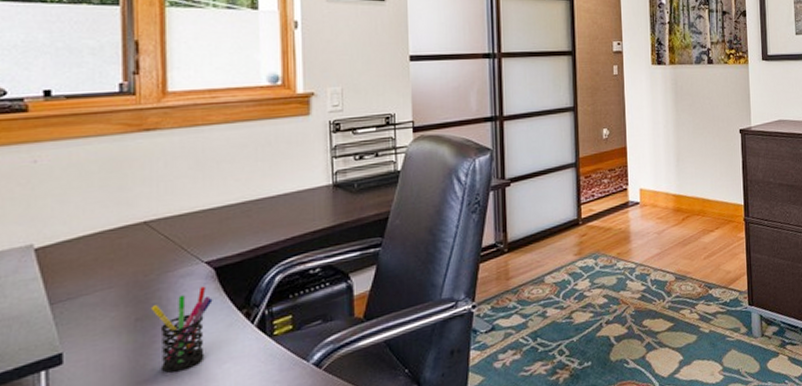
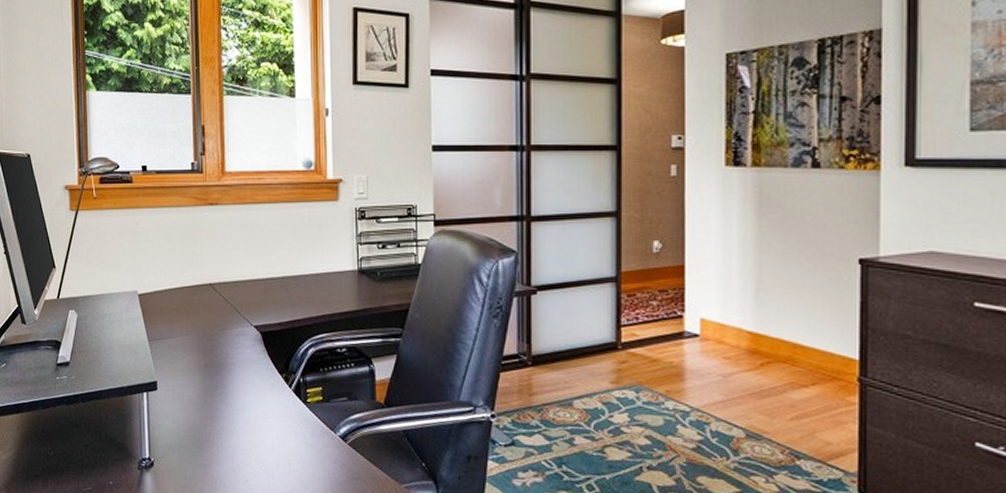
pen holder: present [150,286,213,373] -> none [215,347,260,416]

